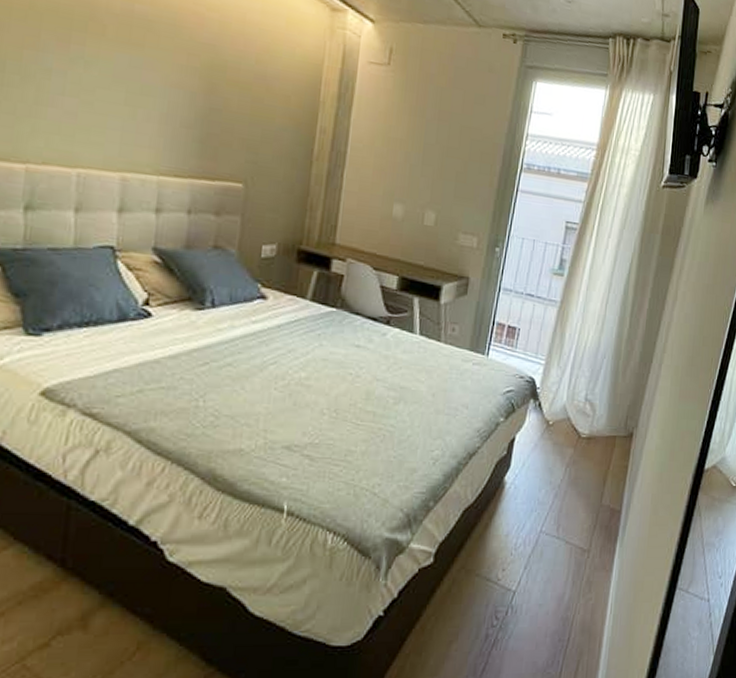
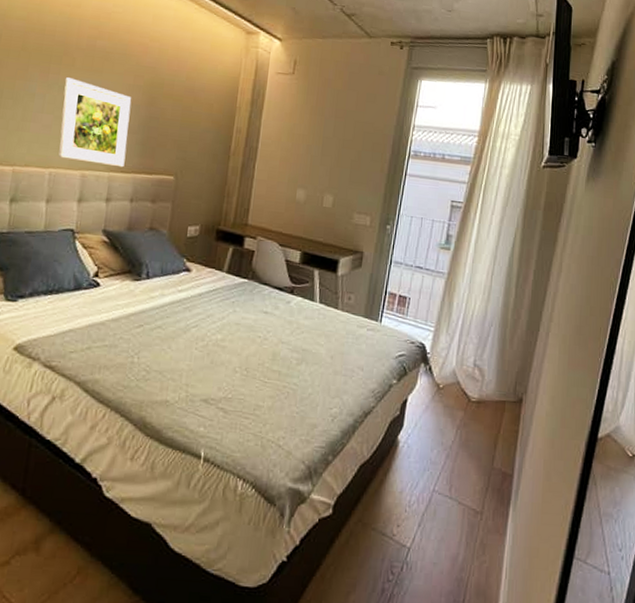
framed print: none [89,50,185,171] -> present [58,77,132,168]

